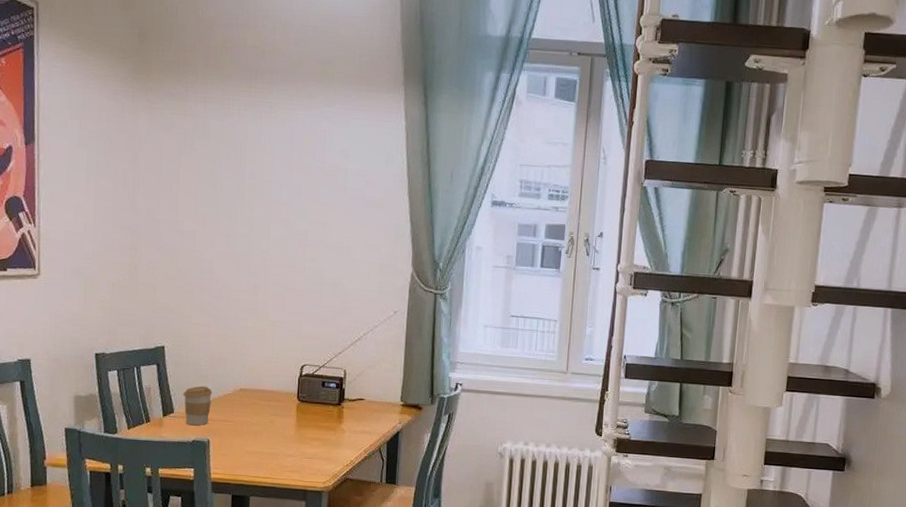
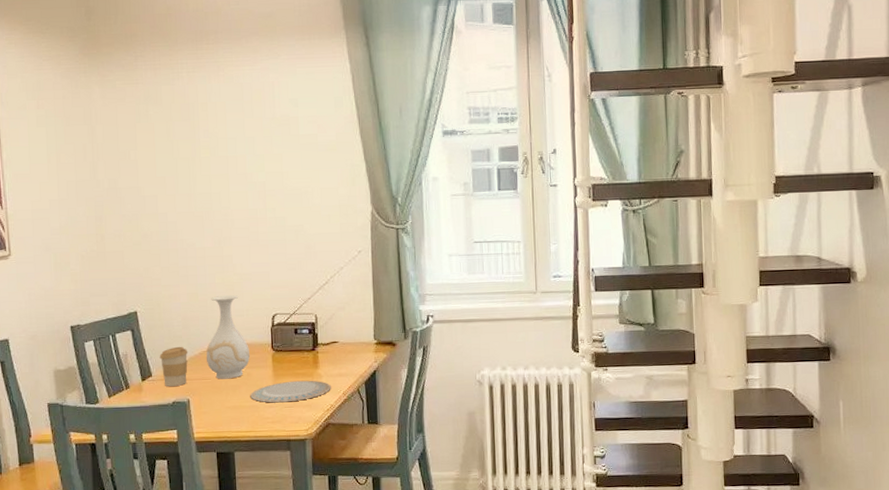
vase: none [230,340,275,424] -> present [206,295,251,379]
plate: none [271,432,353,454] -> present [250,380,331,403]

